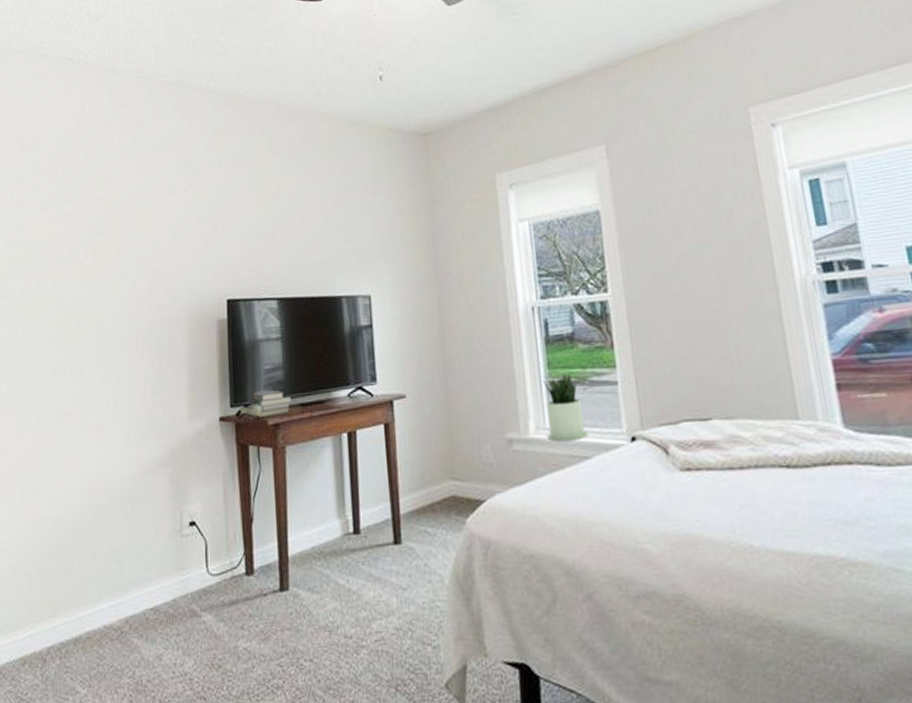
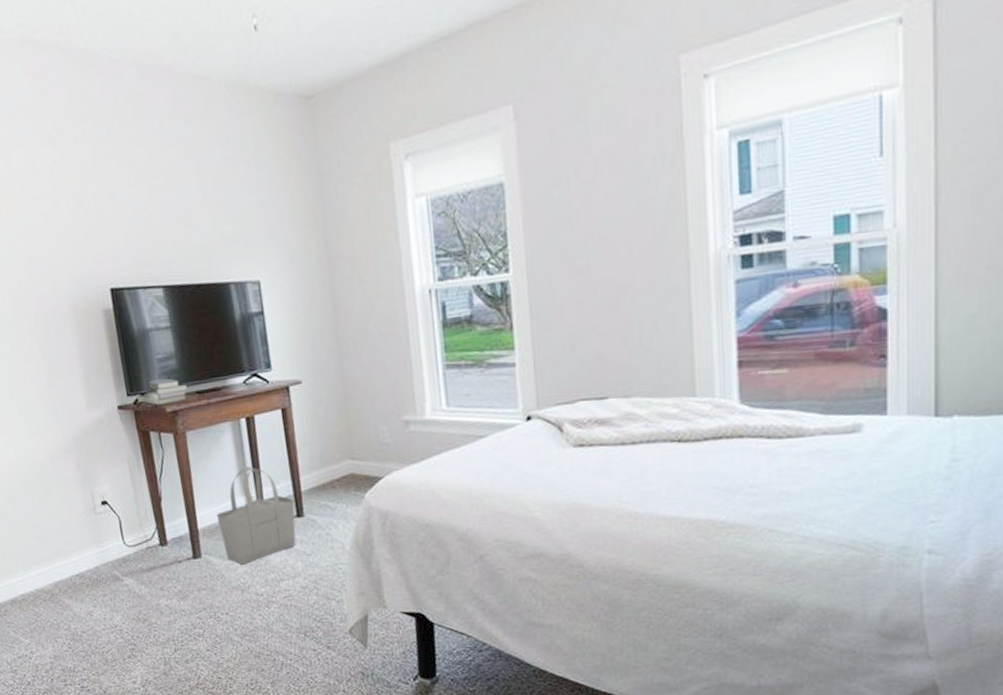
shopping bag: none [309,486,392,600] -> present [216,467,296,565]
planter: present [543,373,589,442] -> none [440,356,485,423]

